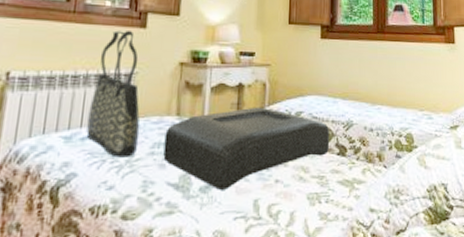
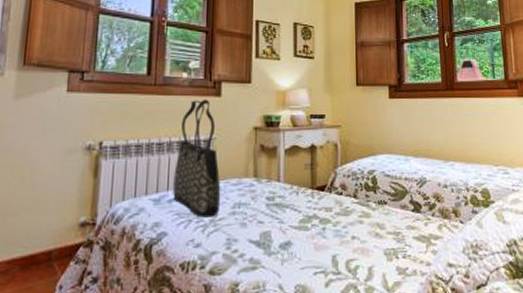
cushion: present [163,107,330,190] -> none [244,167,404,247]

